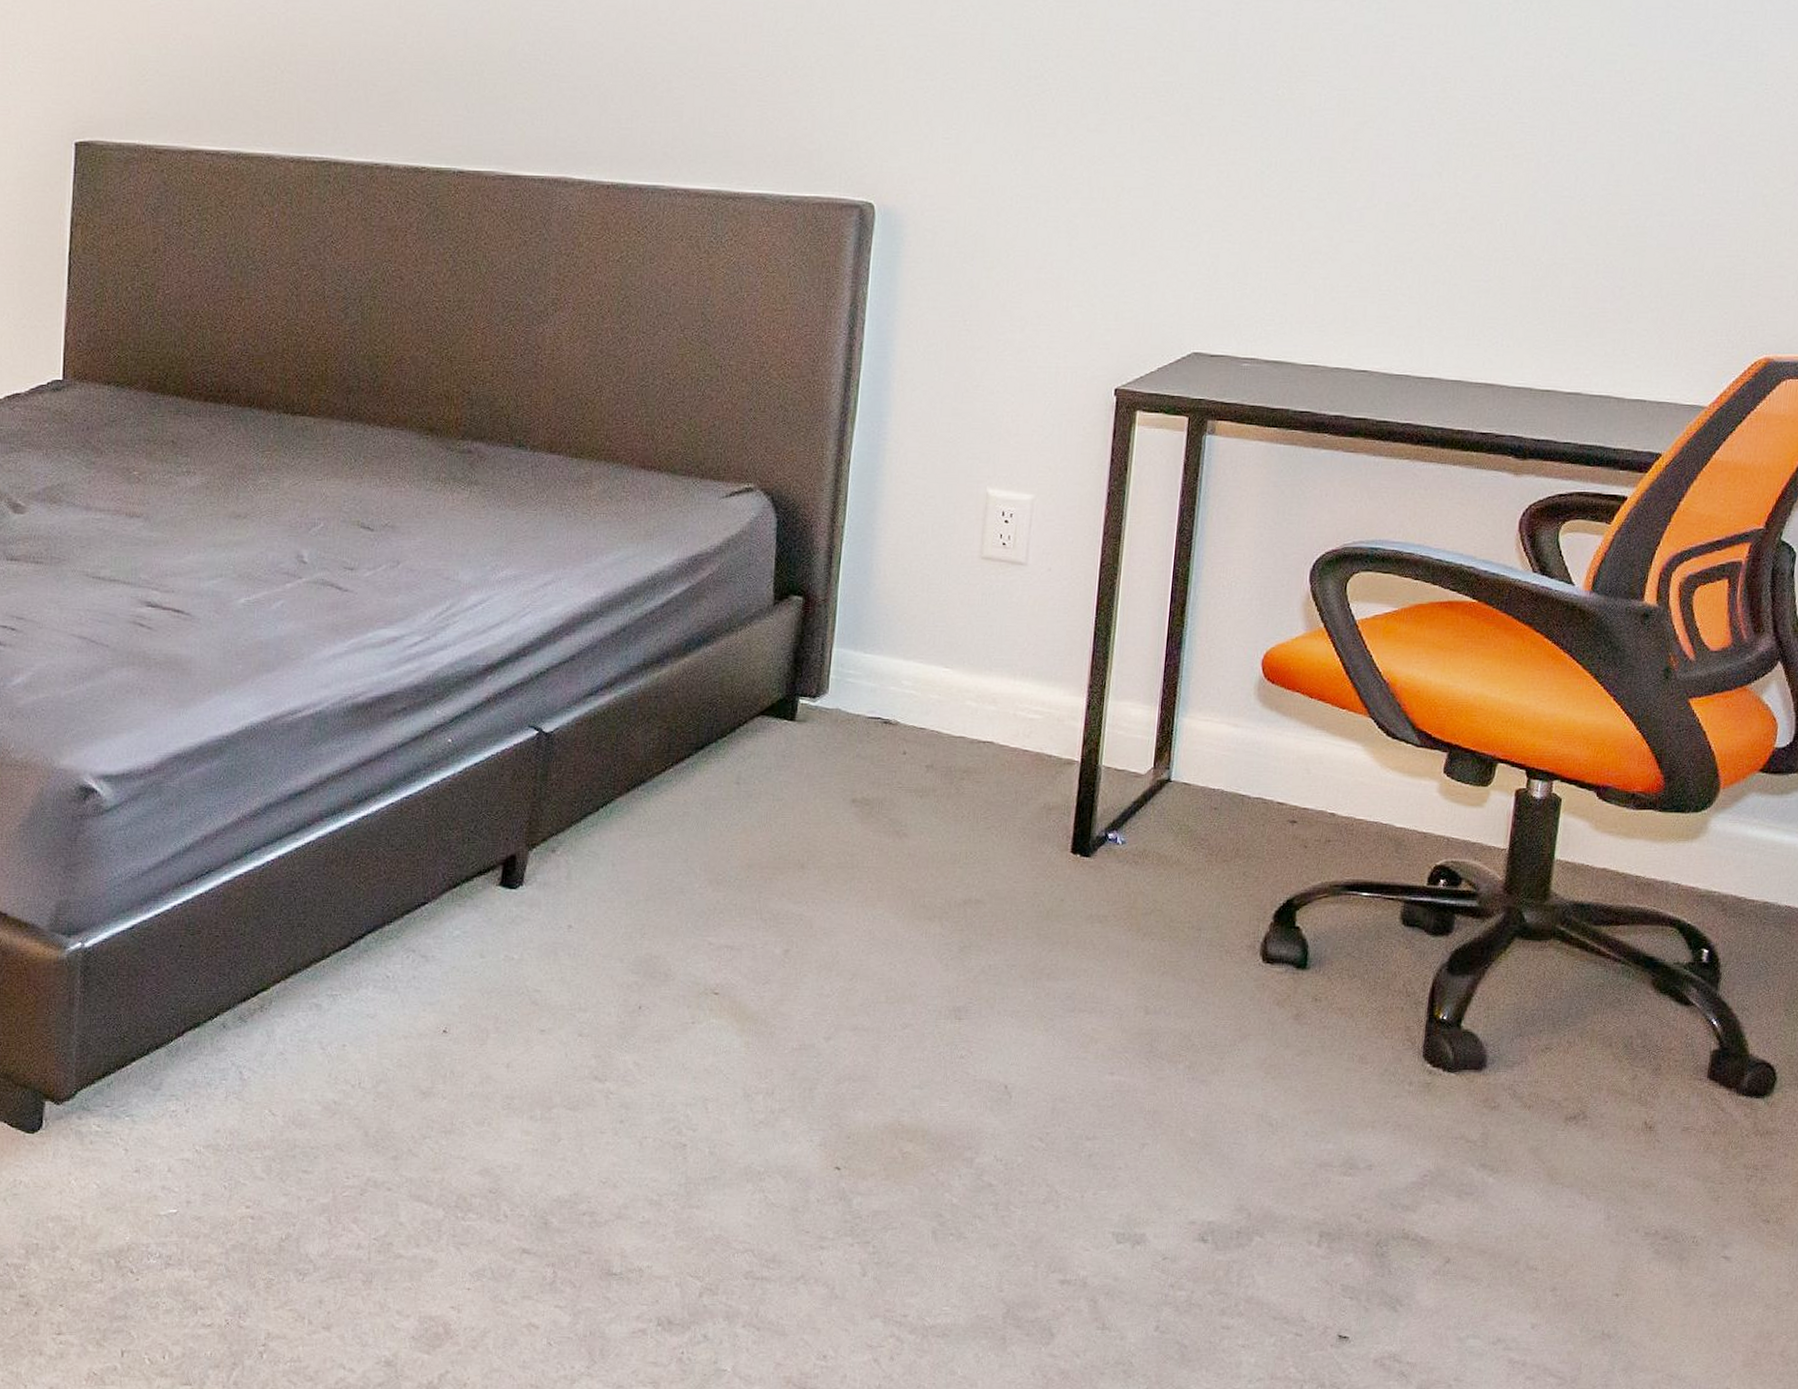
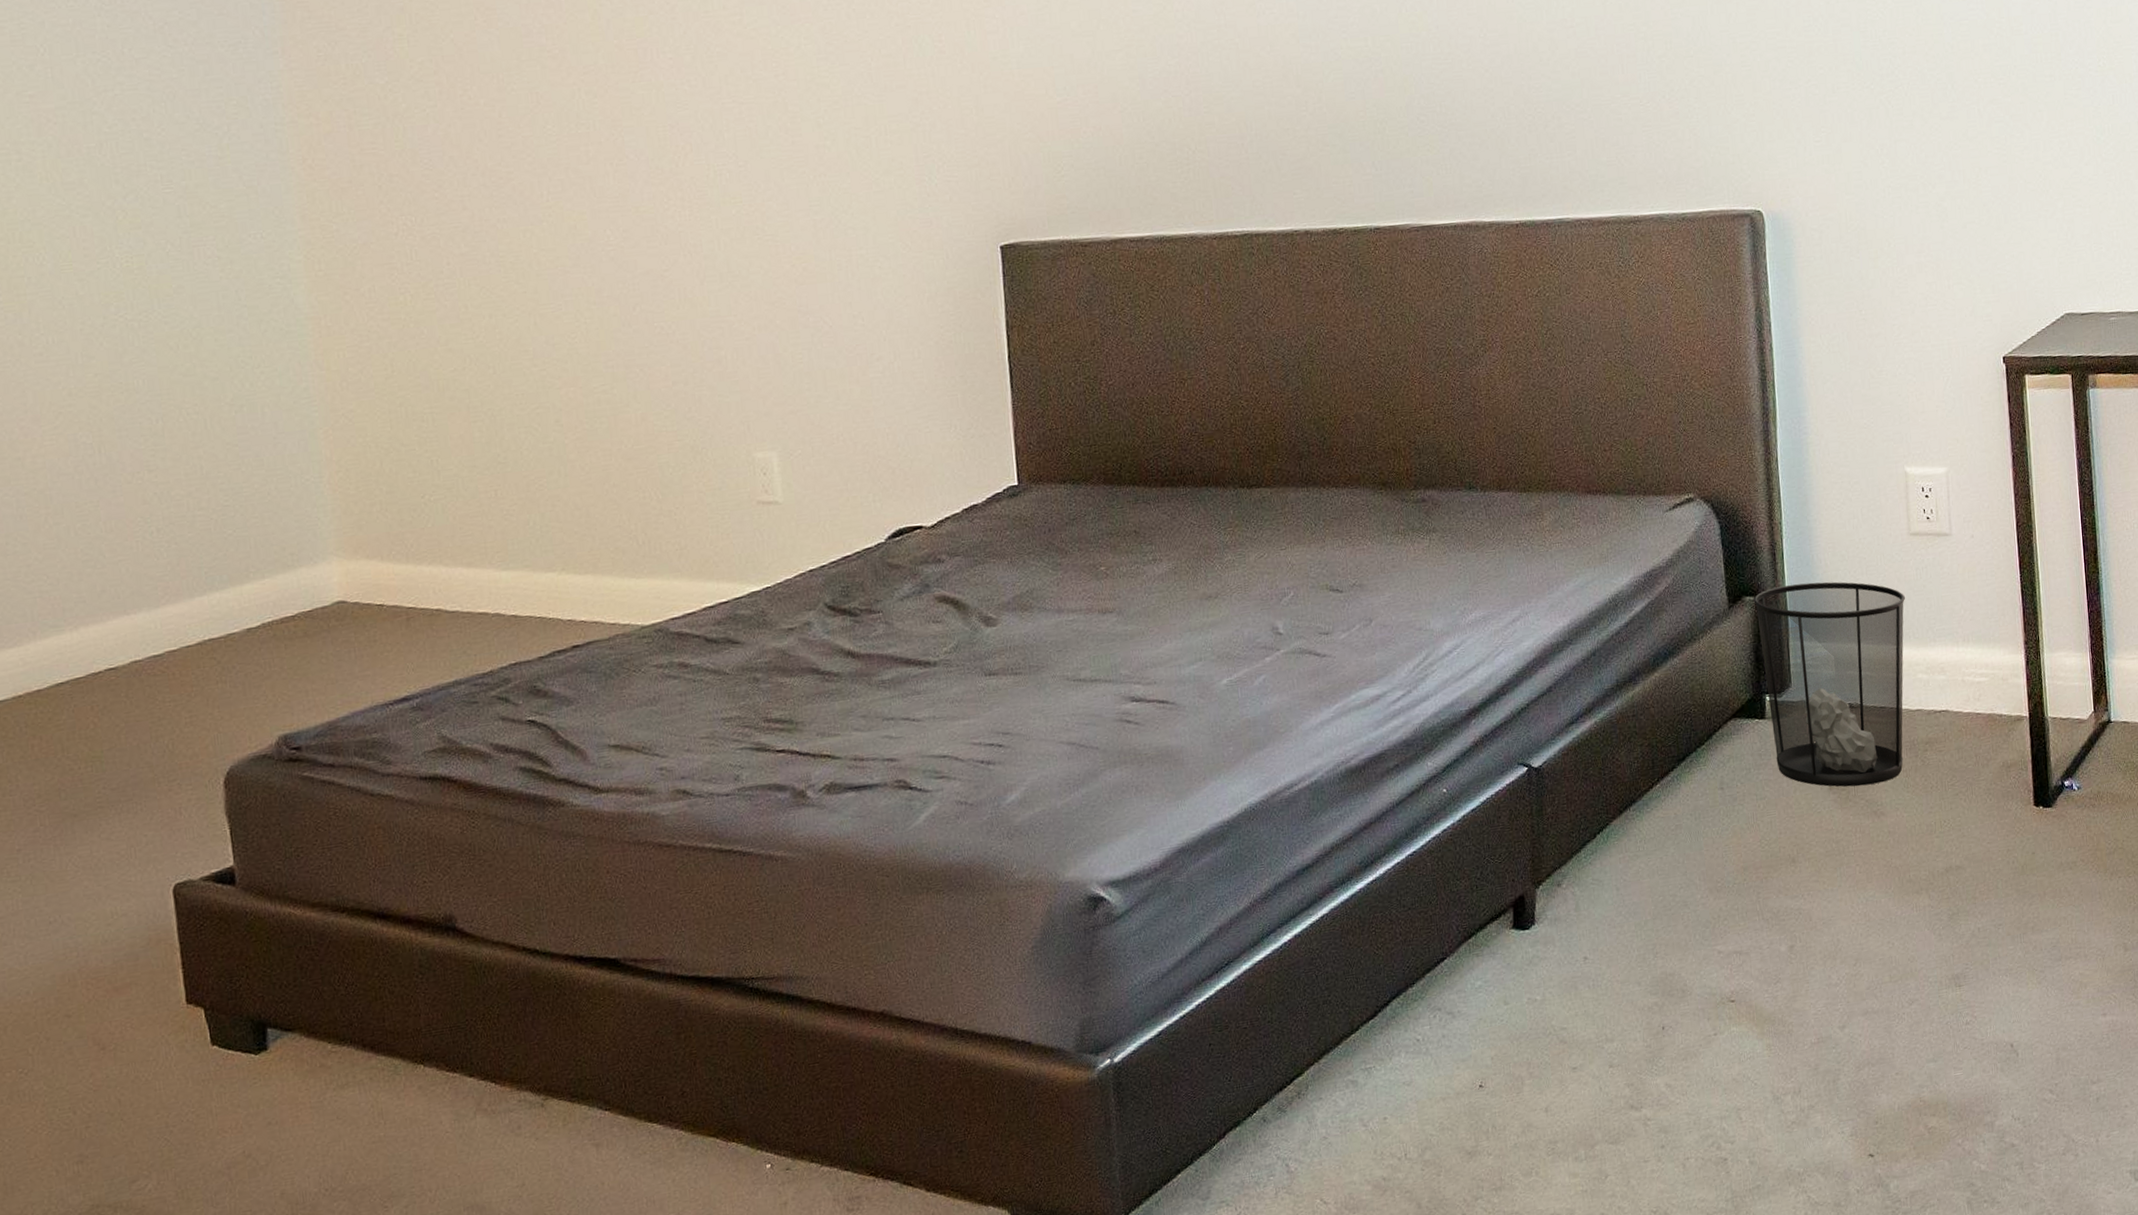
waste bin: none [800,591,966,804] -> present [1753,581,1906,787]

